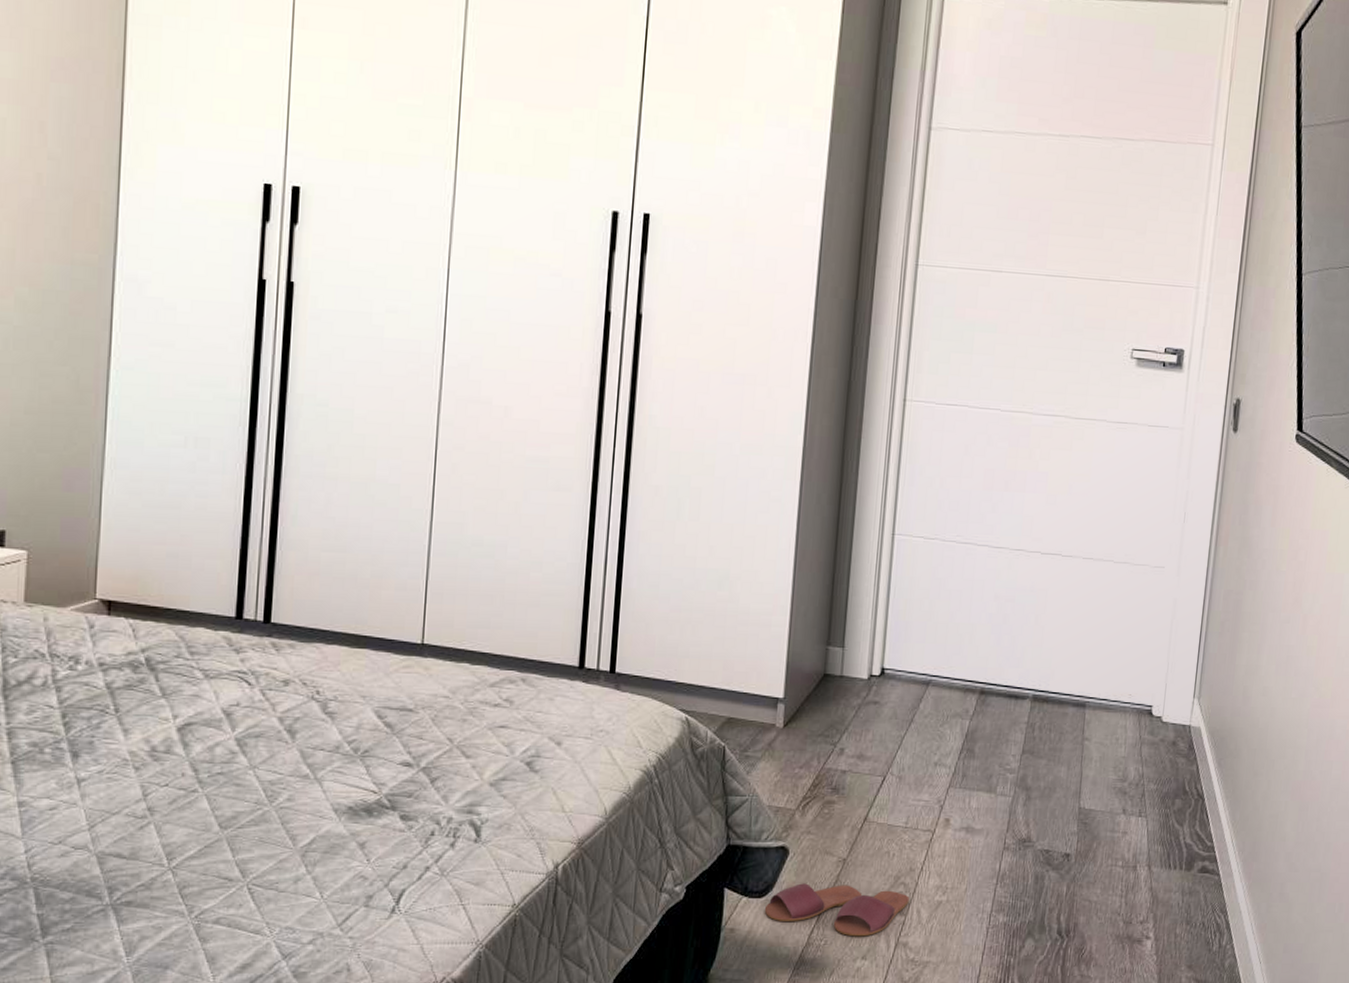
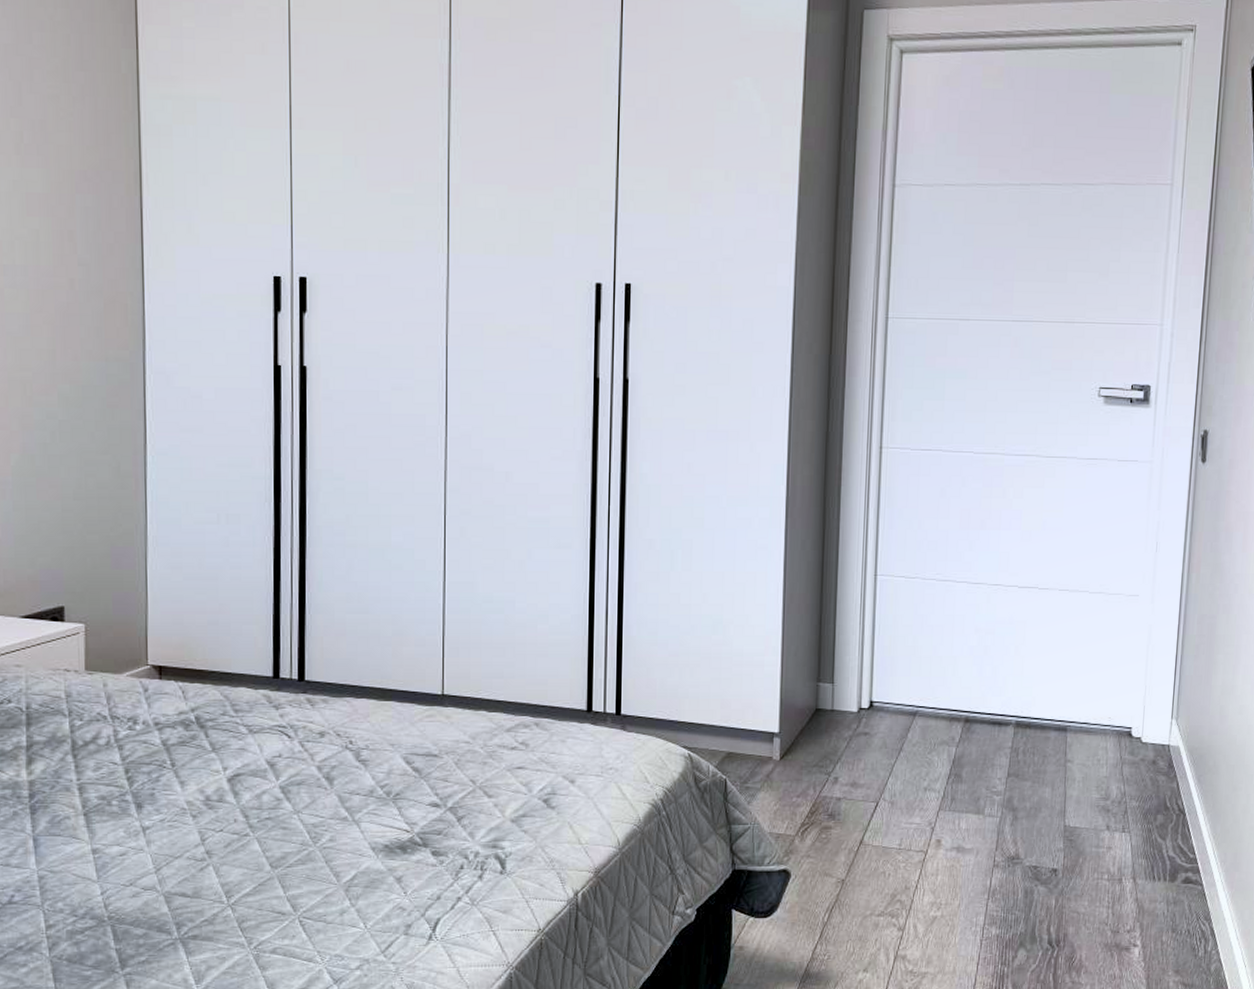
slippers: present [764,883,909,937] -> none [770,903,906,951]

